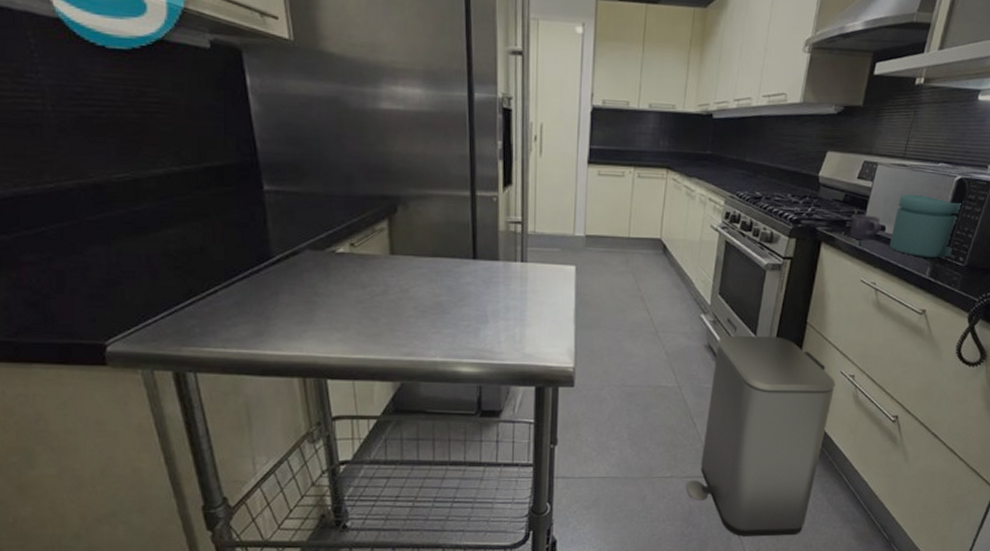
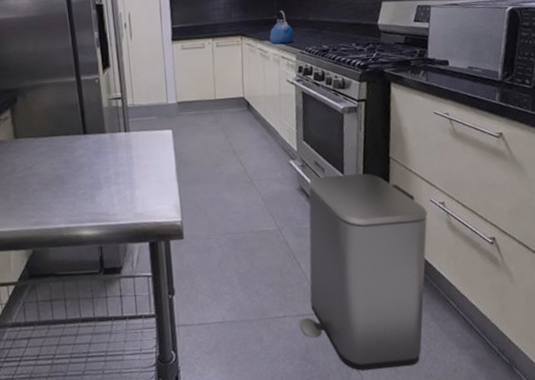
kettle: none [699,145,727,184] -> present [269,10,295,44]
mug: present [849,214,881,241] -> none [415,52,445,76]
jar: present [889,194,964,258] -> none [455,27,520,85]

